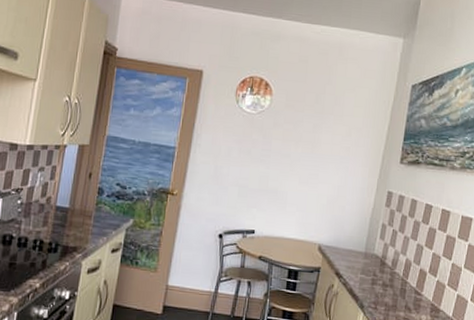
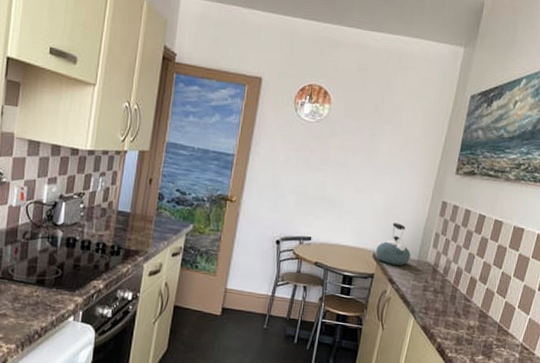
kettle: none [321,214,357,258] -> present [376,222,411,266]

